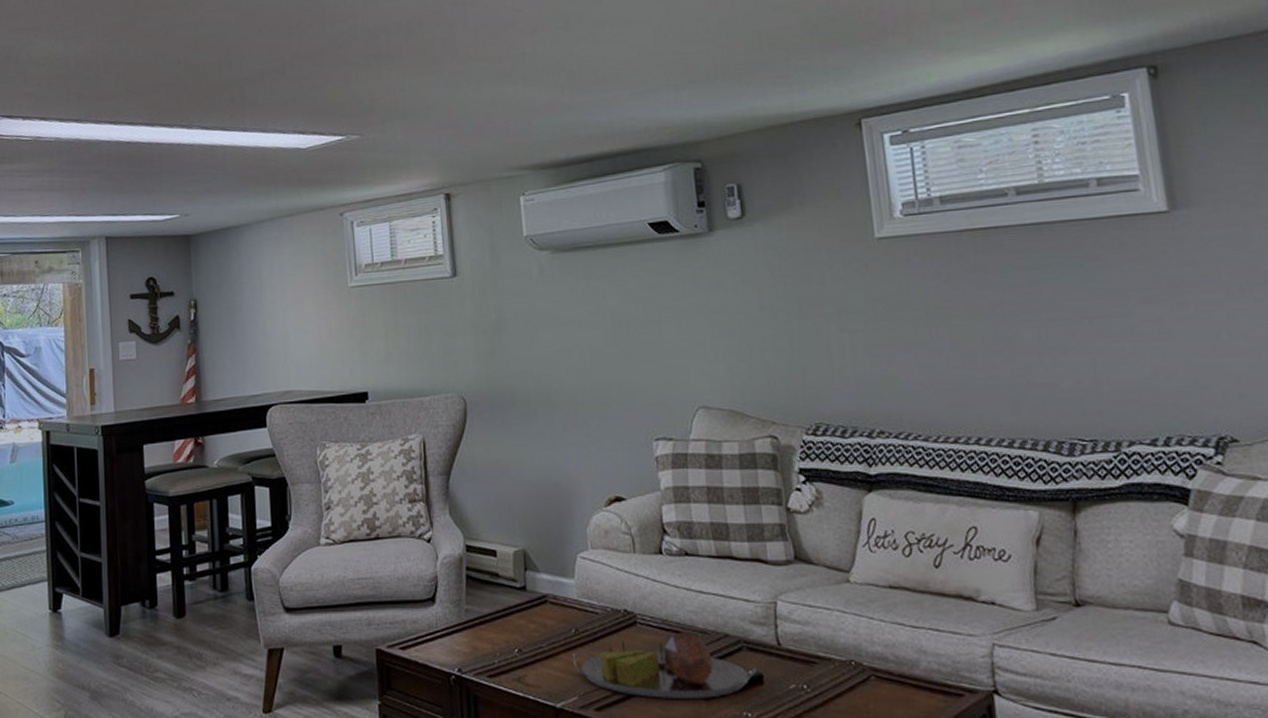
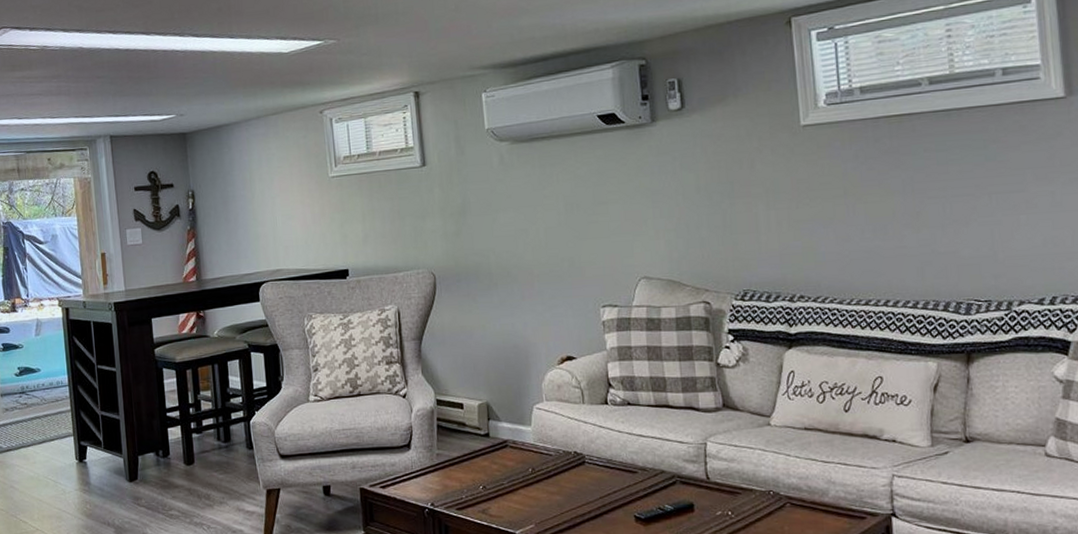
serving tray: present [573,630,756,698] -> none [530,468,688,525]

